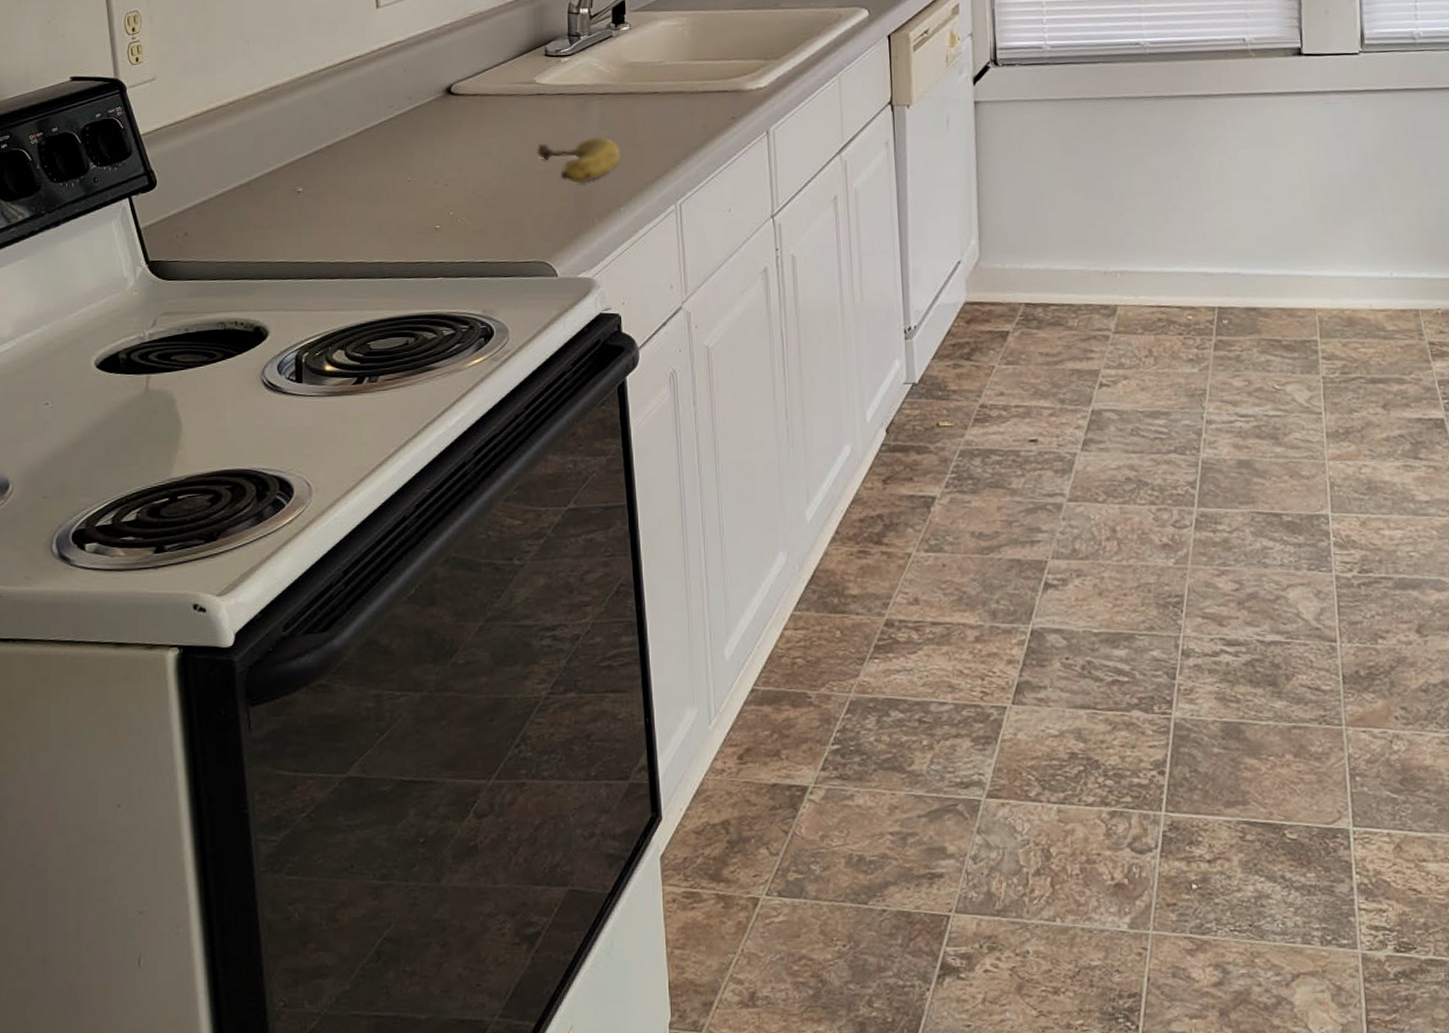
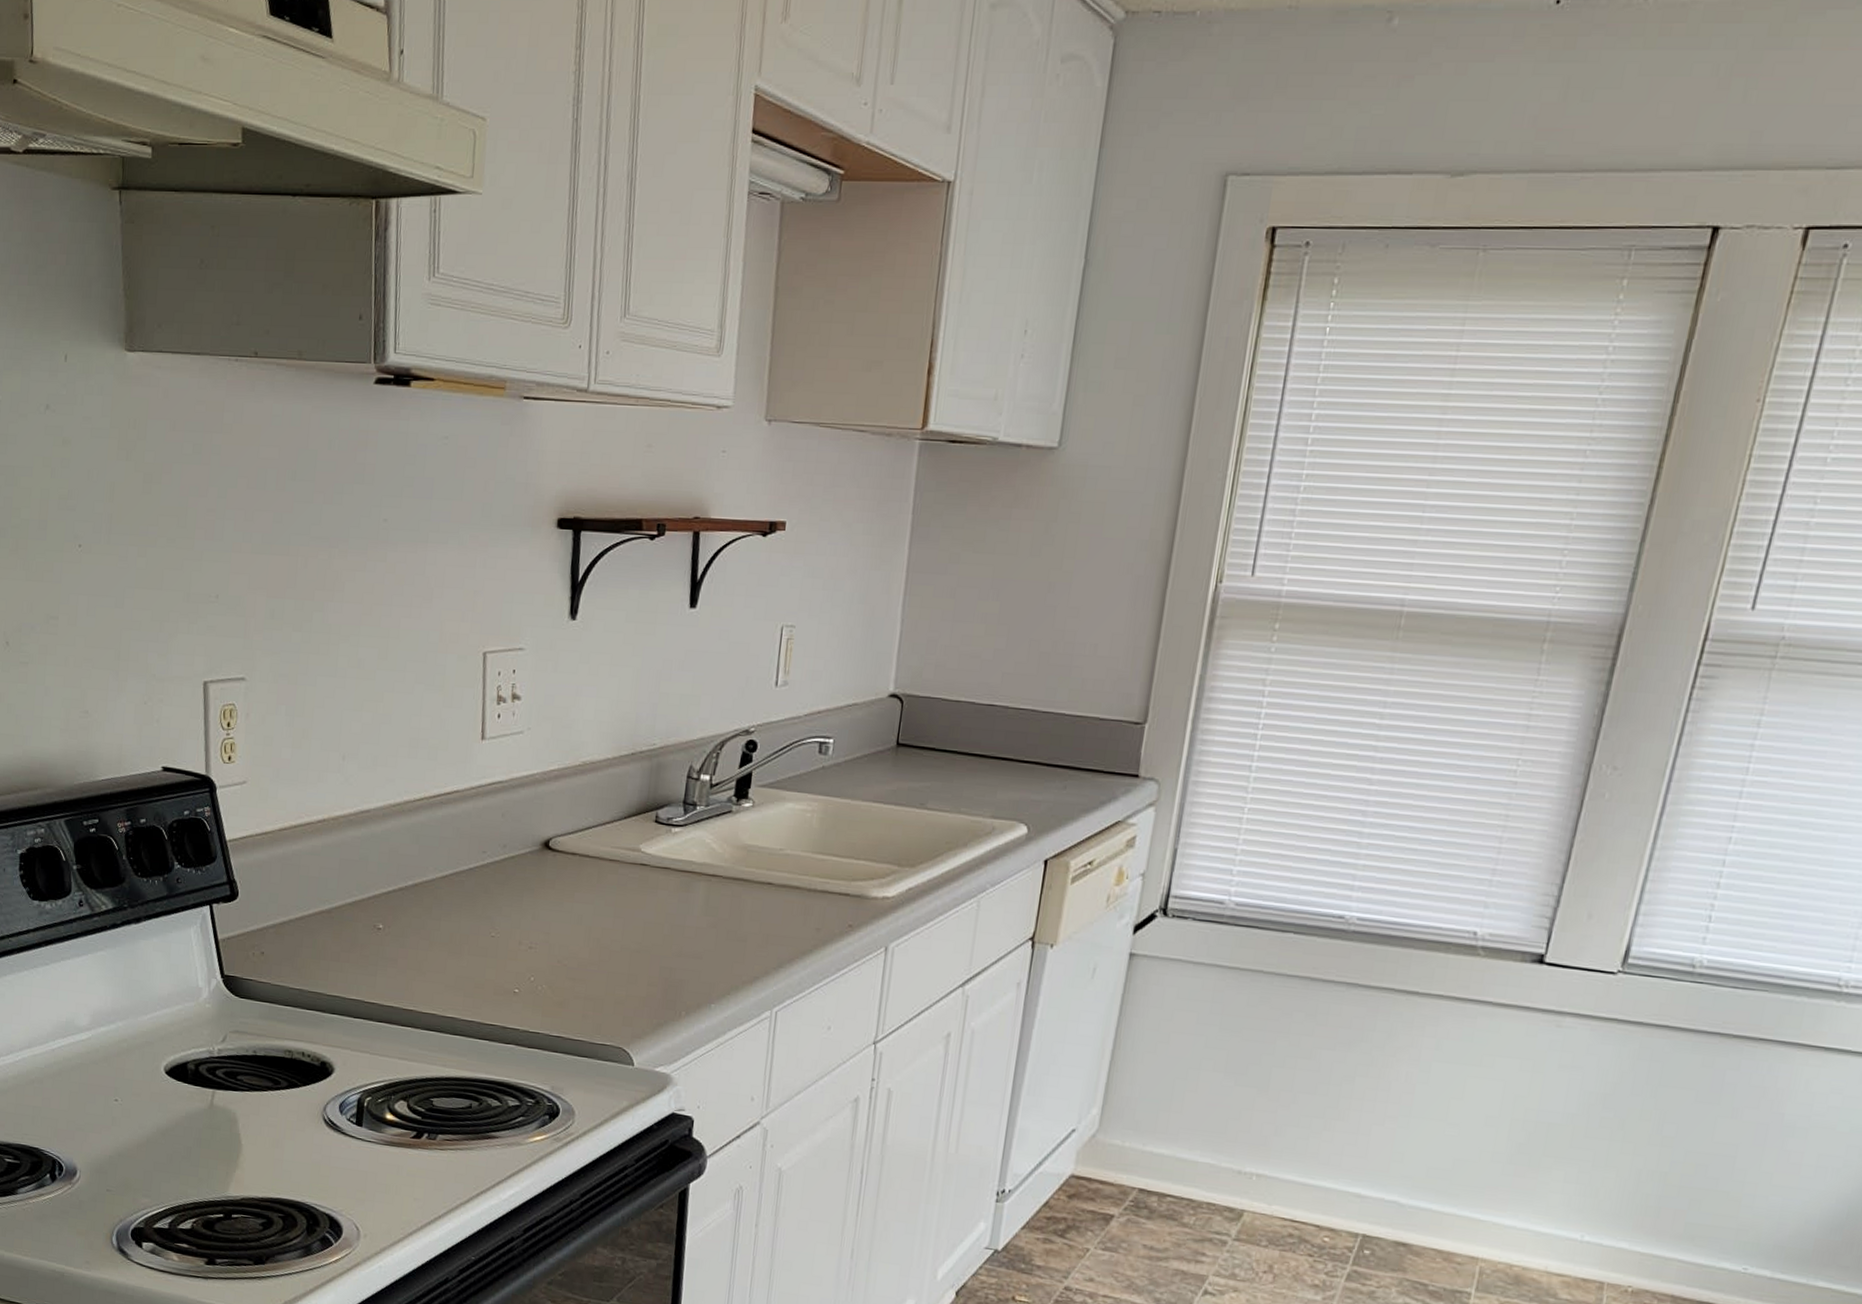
fruit: present [536,137,621,183] -> none [630,920,721,971]

